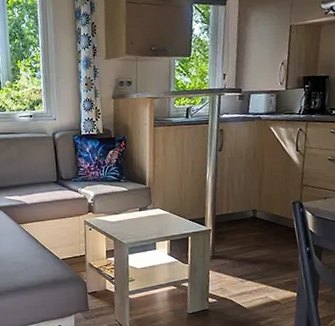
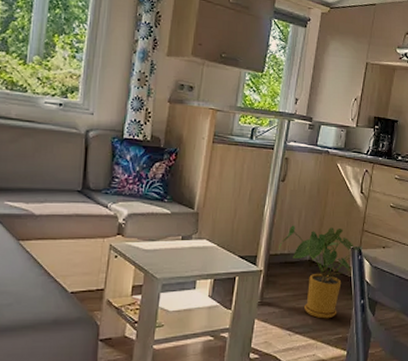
house plant: none [223,186,296,267] -> present [279,225,355,319]

